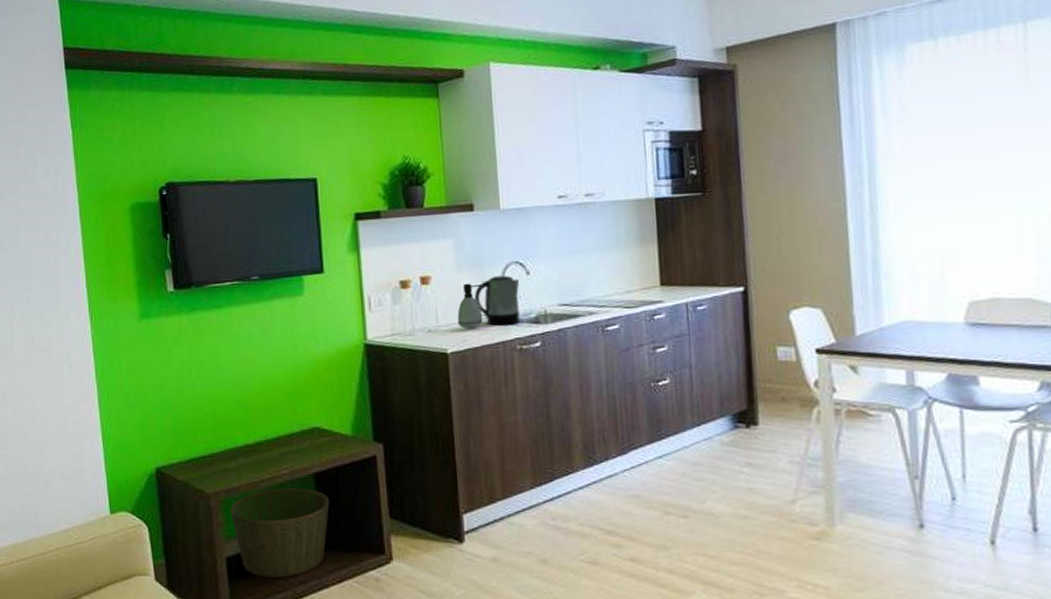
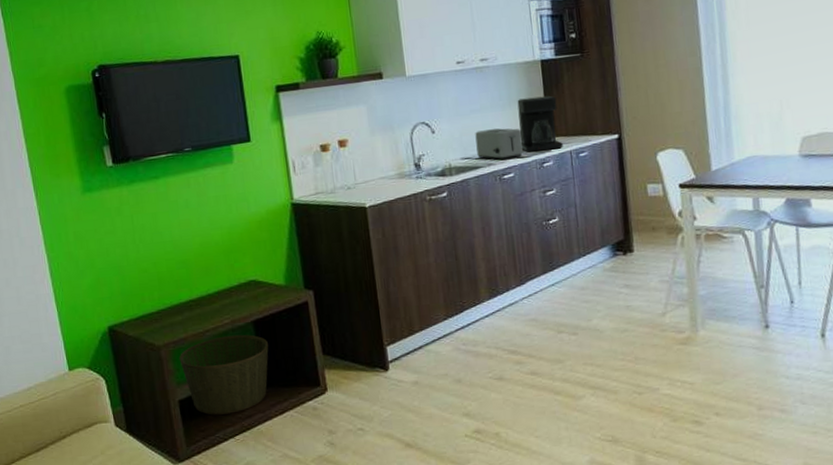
soap dispenser: present [457,283,483,330] -> none [372,143,396,185]
kettle: present [474,275,521,326] -> none [387,135,428,180]
toaster: none [576,272,630,310] -> present [475,128,523,161]
coffee maker: none [626,238,678,302] -> present [517,95,563,152]

